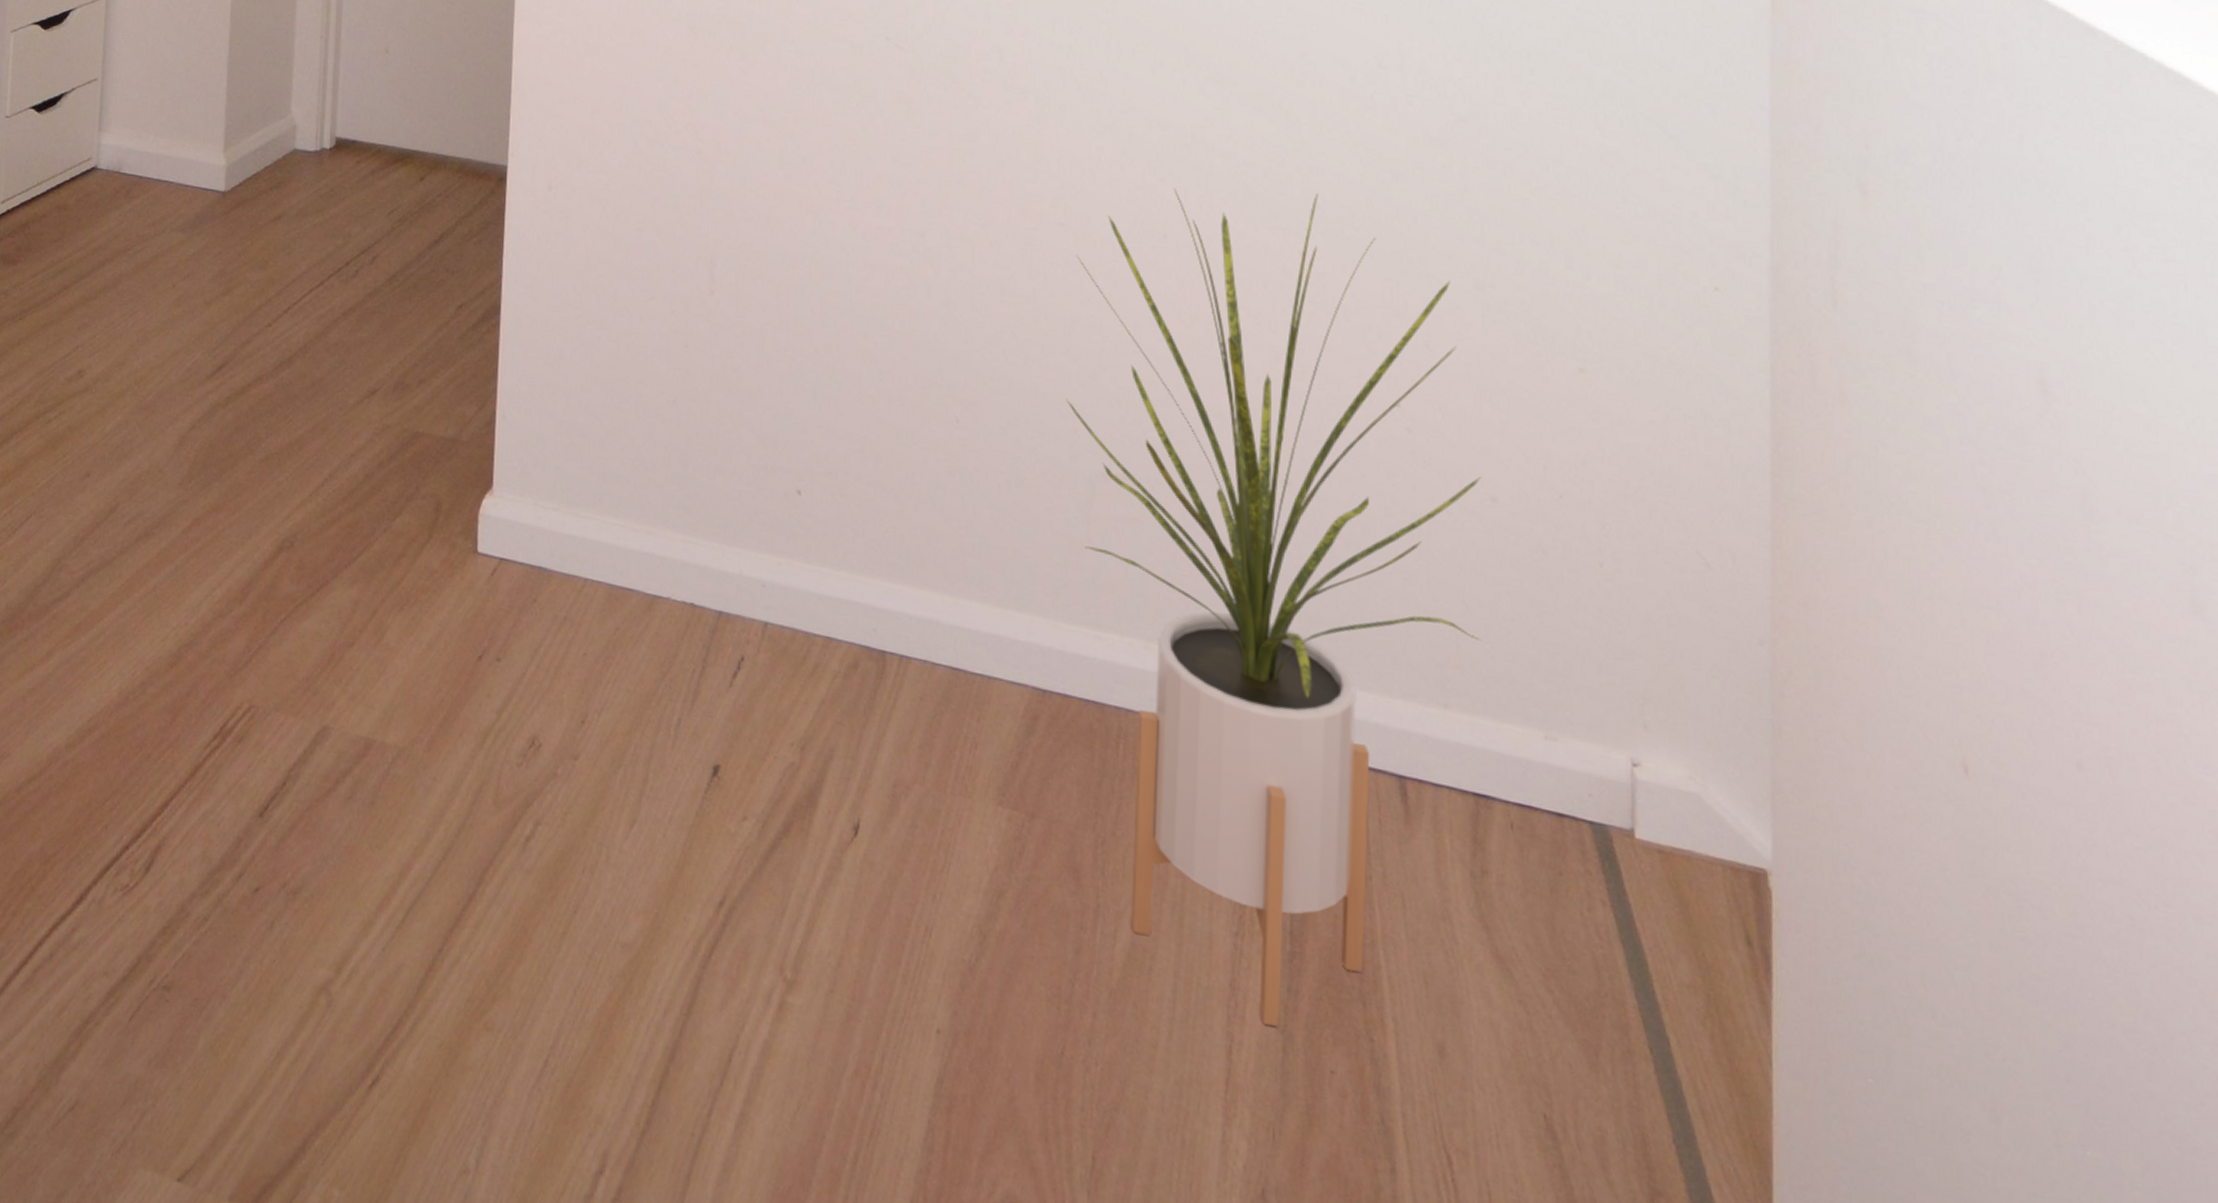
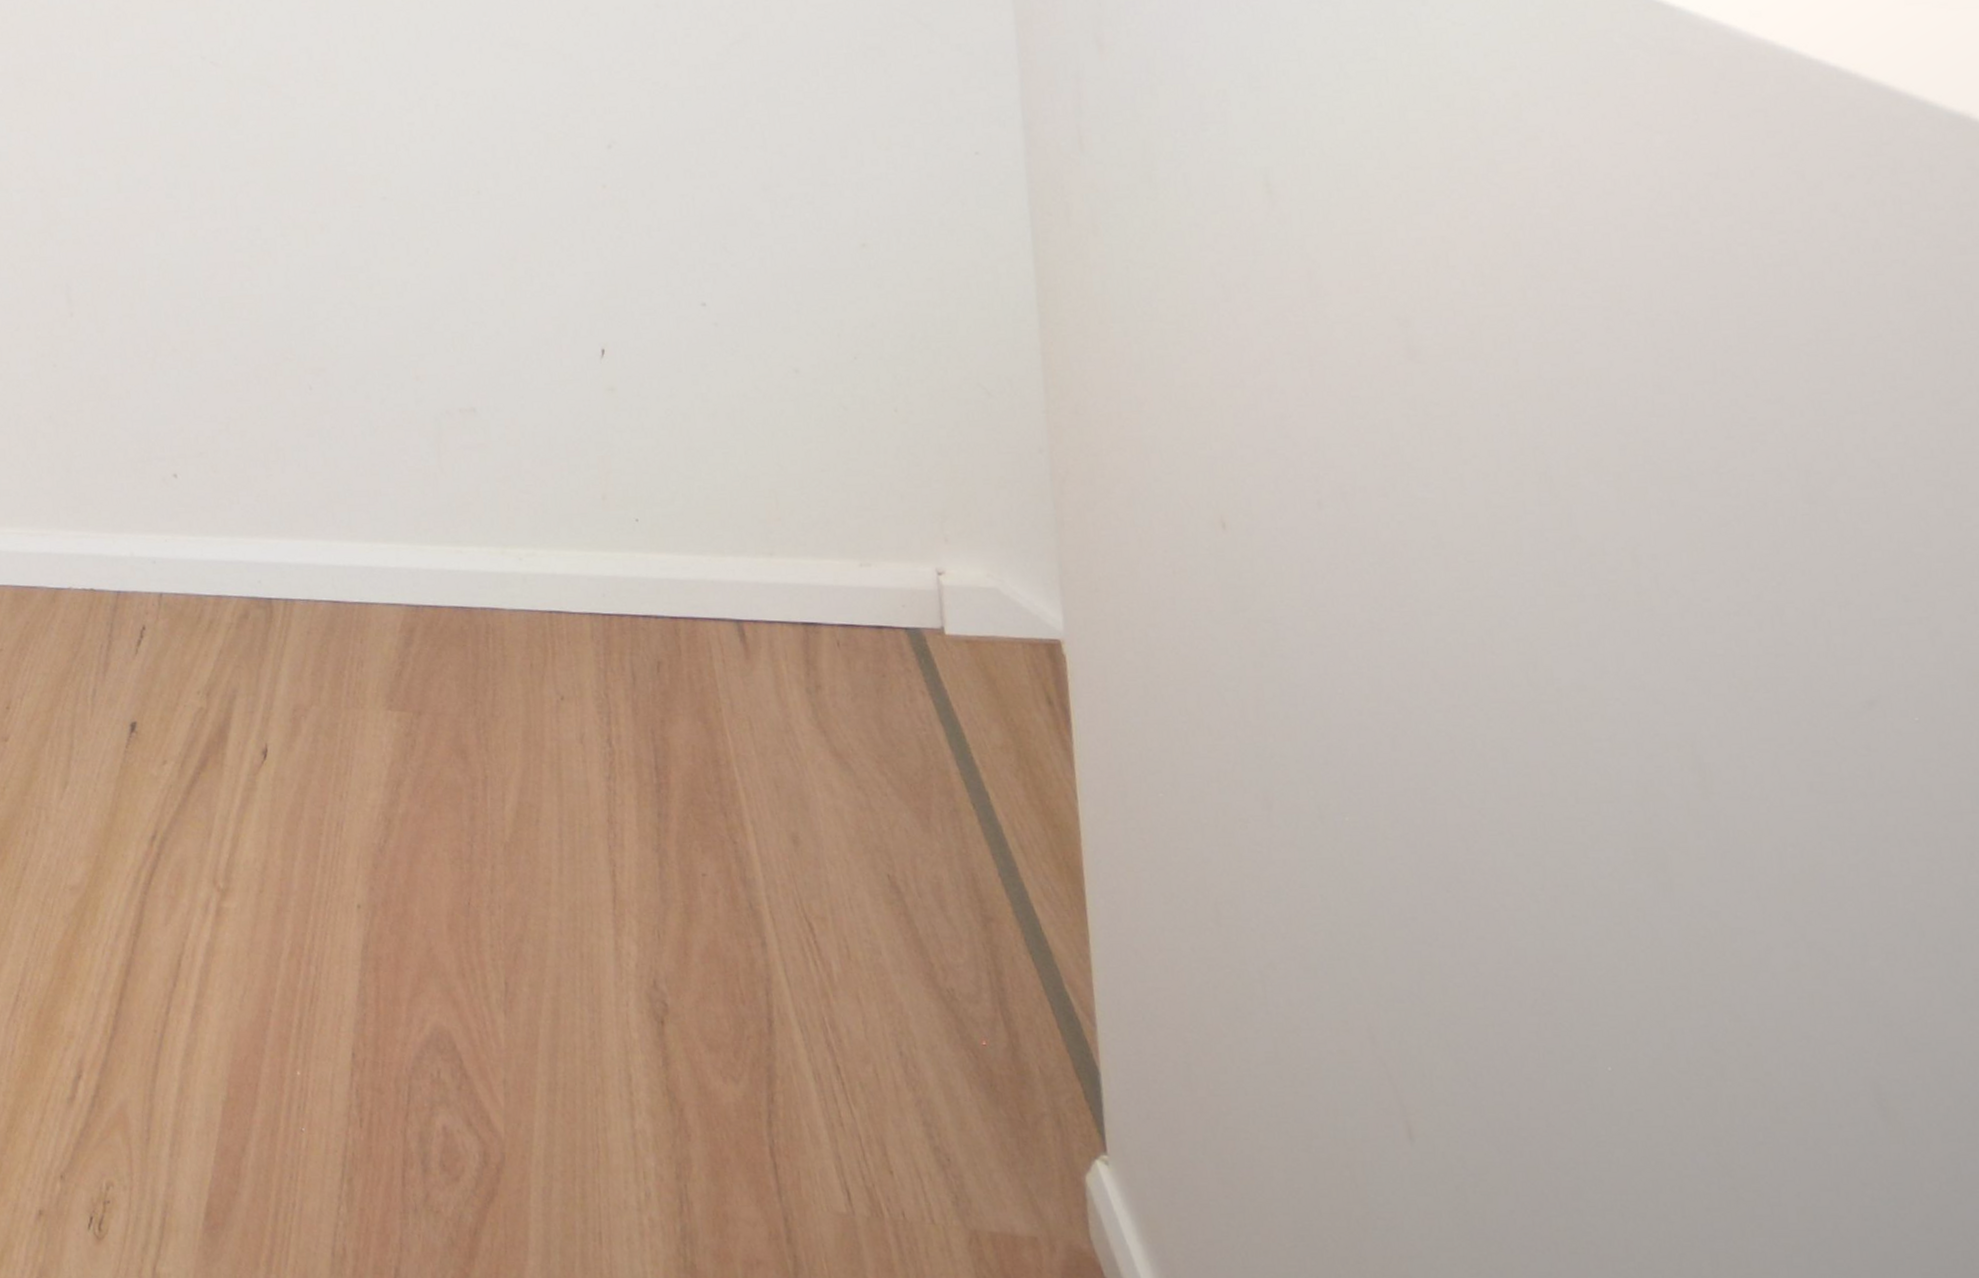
house plant: present [1065,188,1483,1026] -> none [400,130,798,847]

